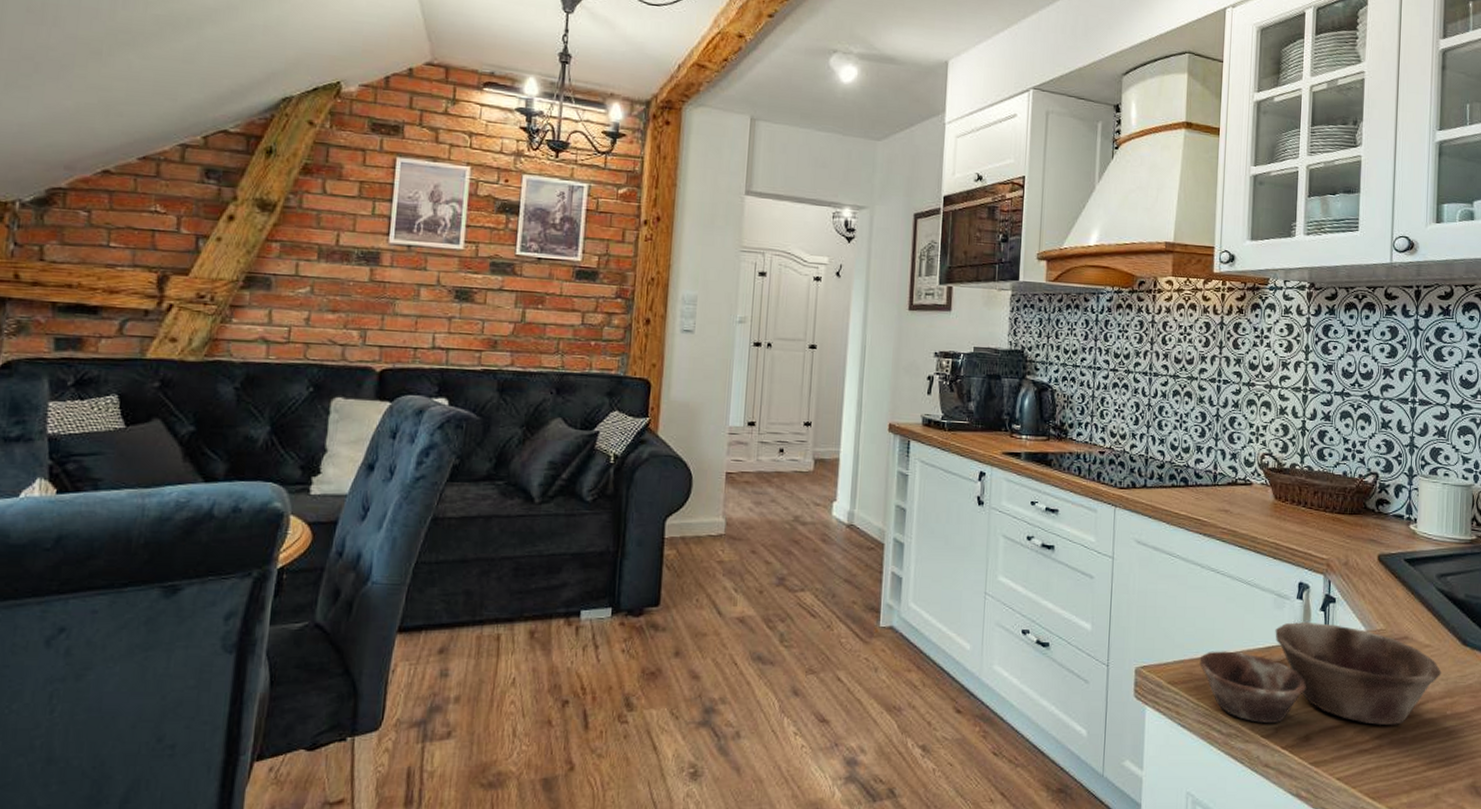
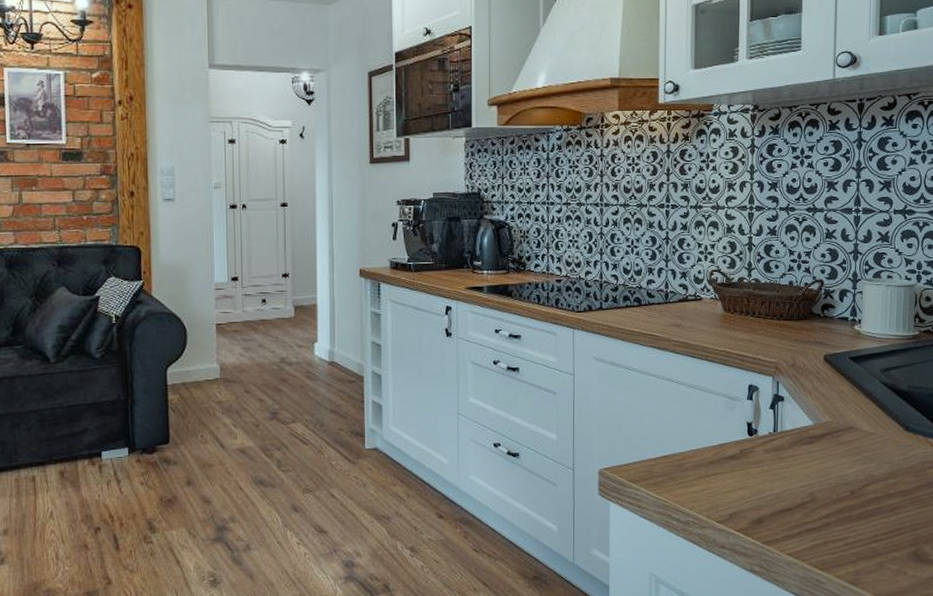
bowl: present [1199,622,1441,725] -> none [658,420,885,511]

